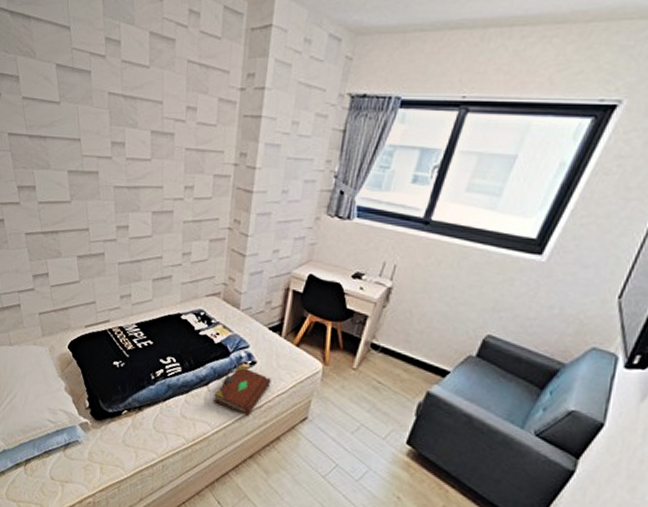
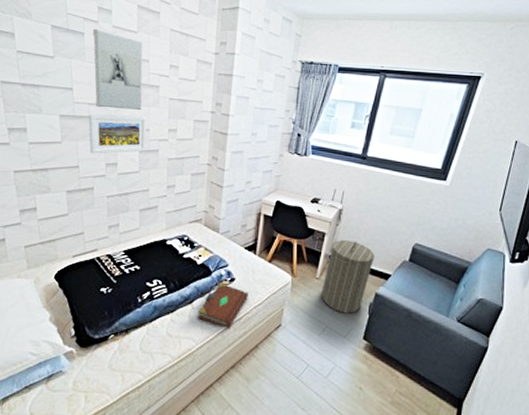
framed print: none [97,168,161,215] -> present [88,113,147,154]
wall sculpture: none [99,65,156,163] -> present [92,28,143,110]
laundry hamper: none [358,325,431,413] -> present [321,240,375,314]

